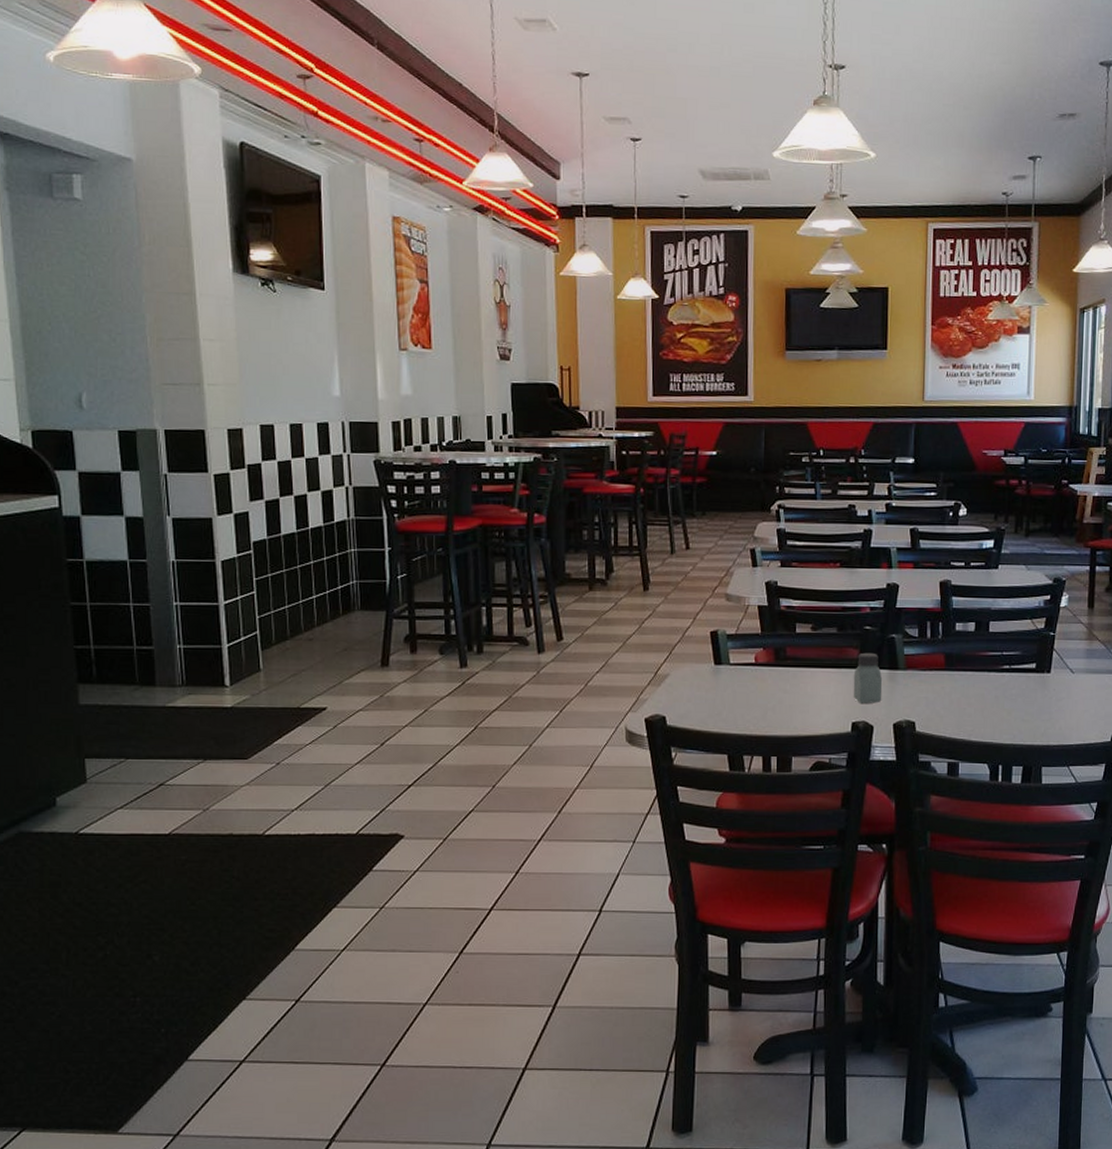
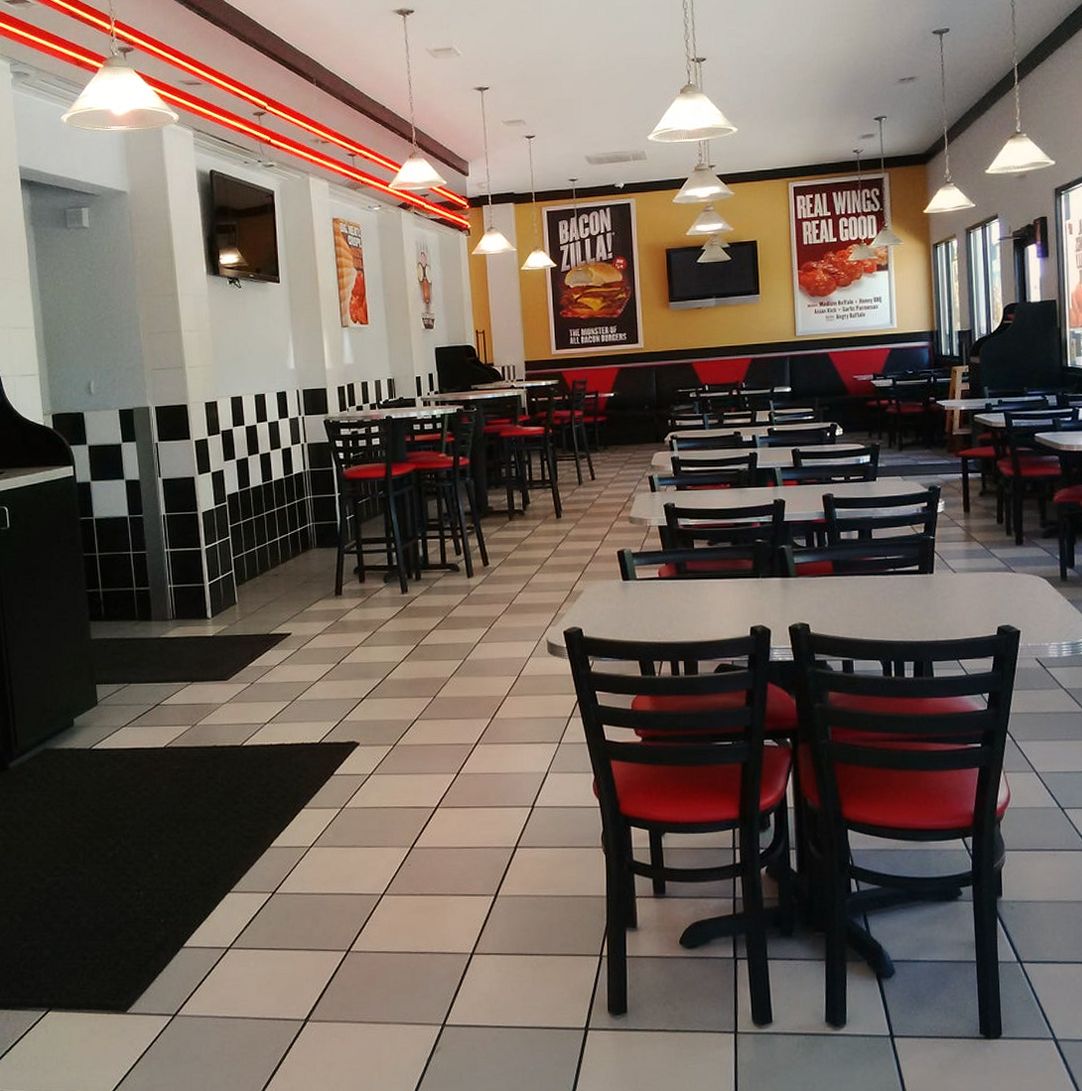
saltshaker: present [853,652,883,703] -> none [749,563,777,609]

